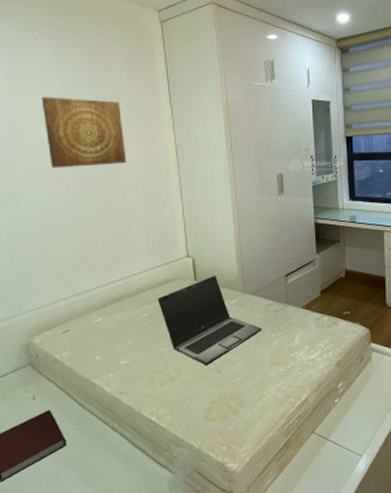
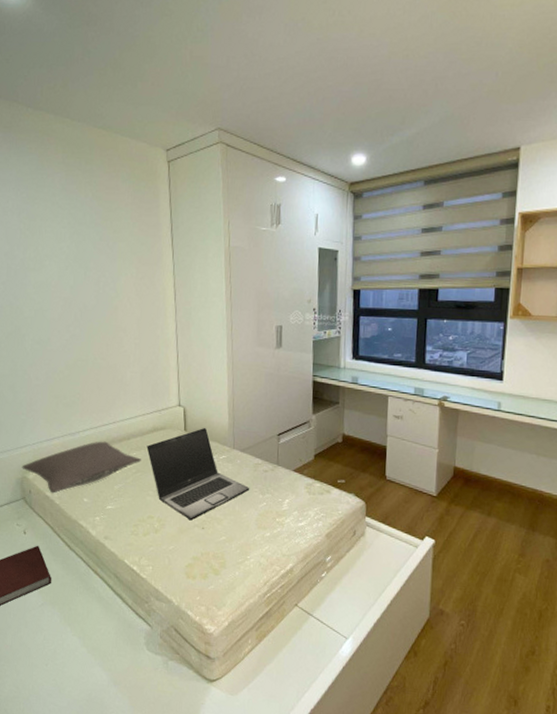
pillow: none [26,298,153,356] -> present [22,441,141,494]
wall art: present [41,97,127,168] -> none [49,235,126,307]

